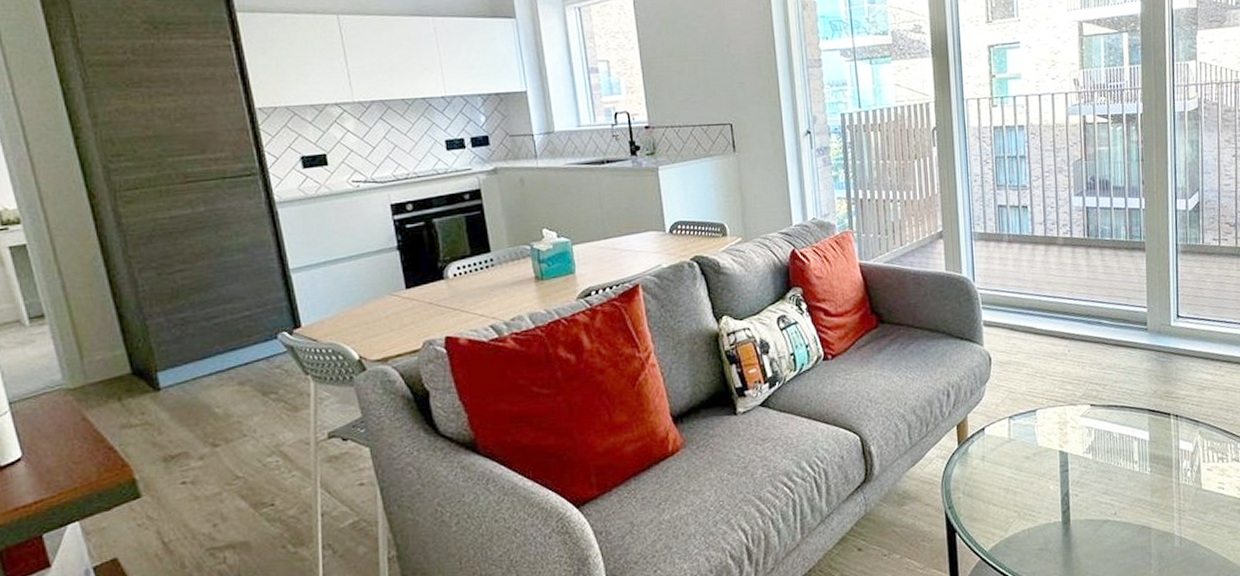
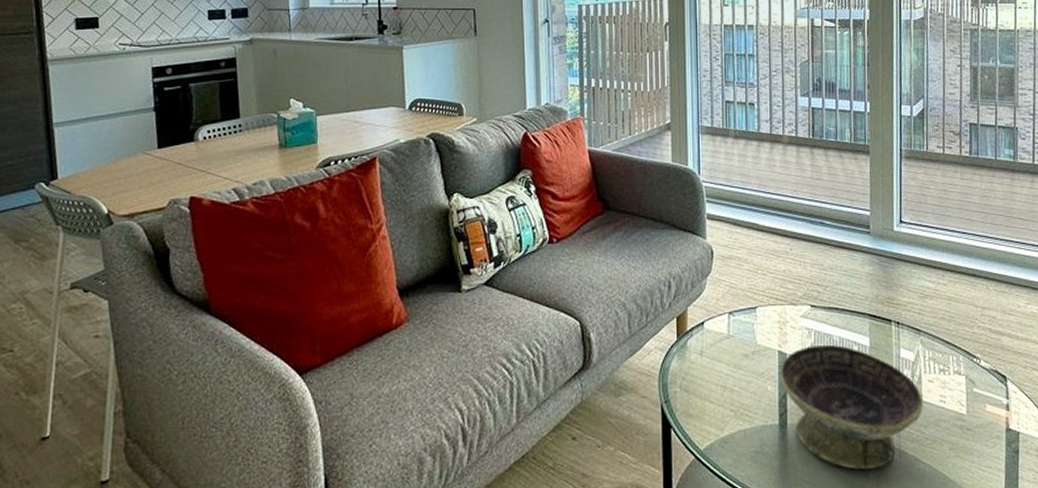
decorative bowl: none [1061,441,1203,559] -> present [779,345,923,470]

